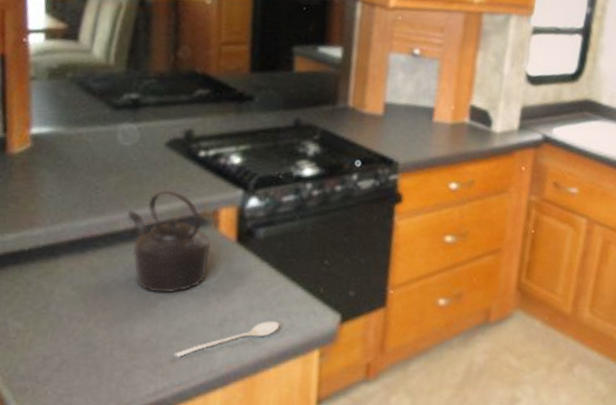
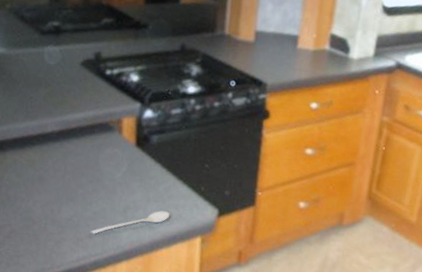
kettle: present [127,190,211,293] -> none [54,101,116,183]

